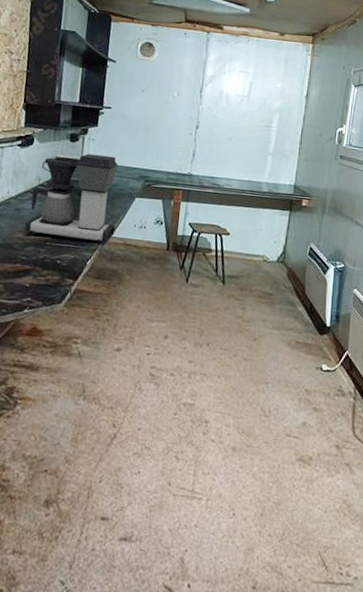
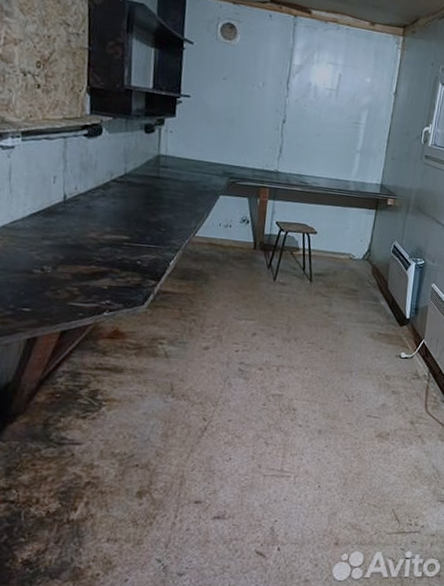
coffee maker: present [25,153,118,245] -> none [98,146,199,245]

